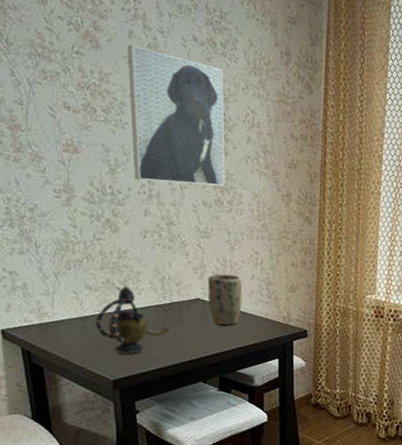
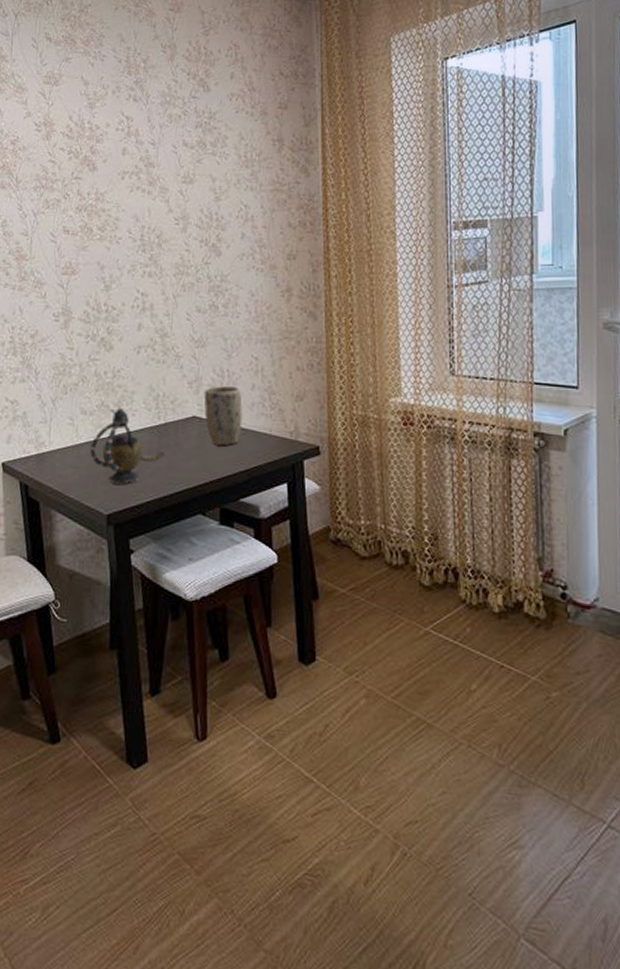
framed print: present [127,44,225,187] -> none [121,161,220,294]

